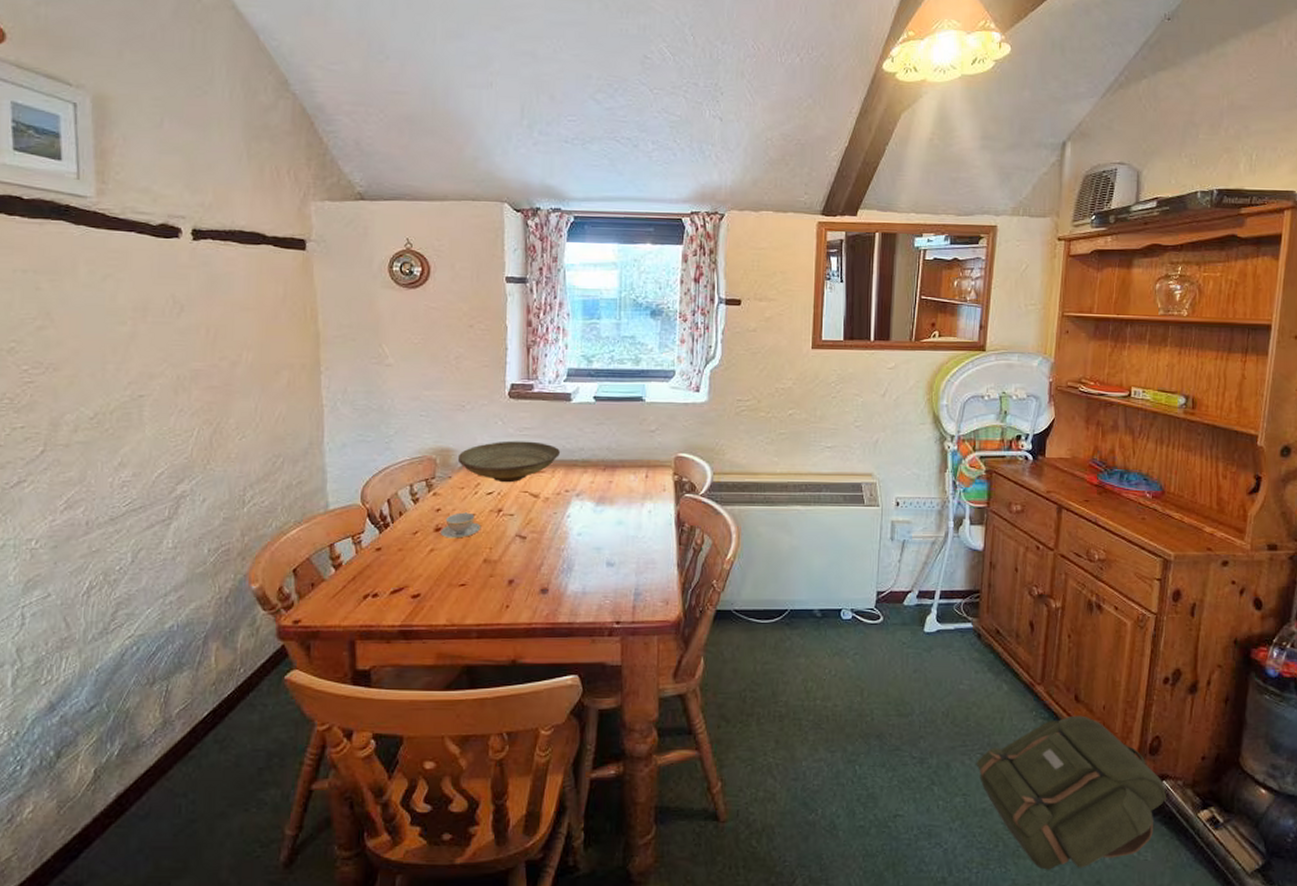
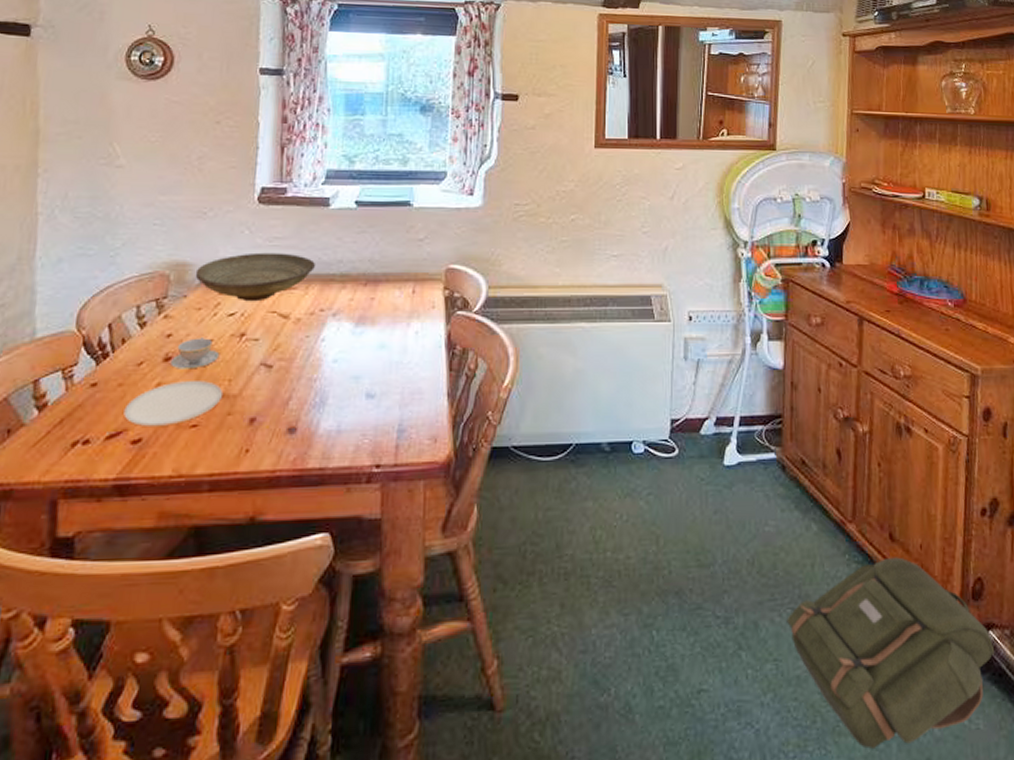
plate: none [404,548,486,585] -> present [123,381,224,428]

